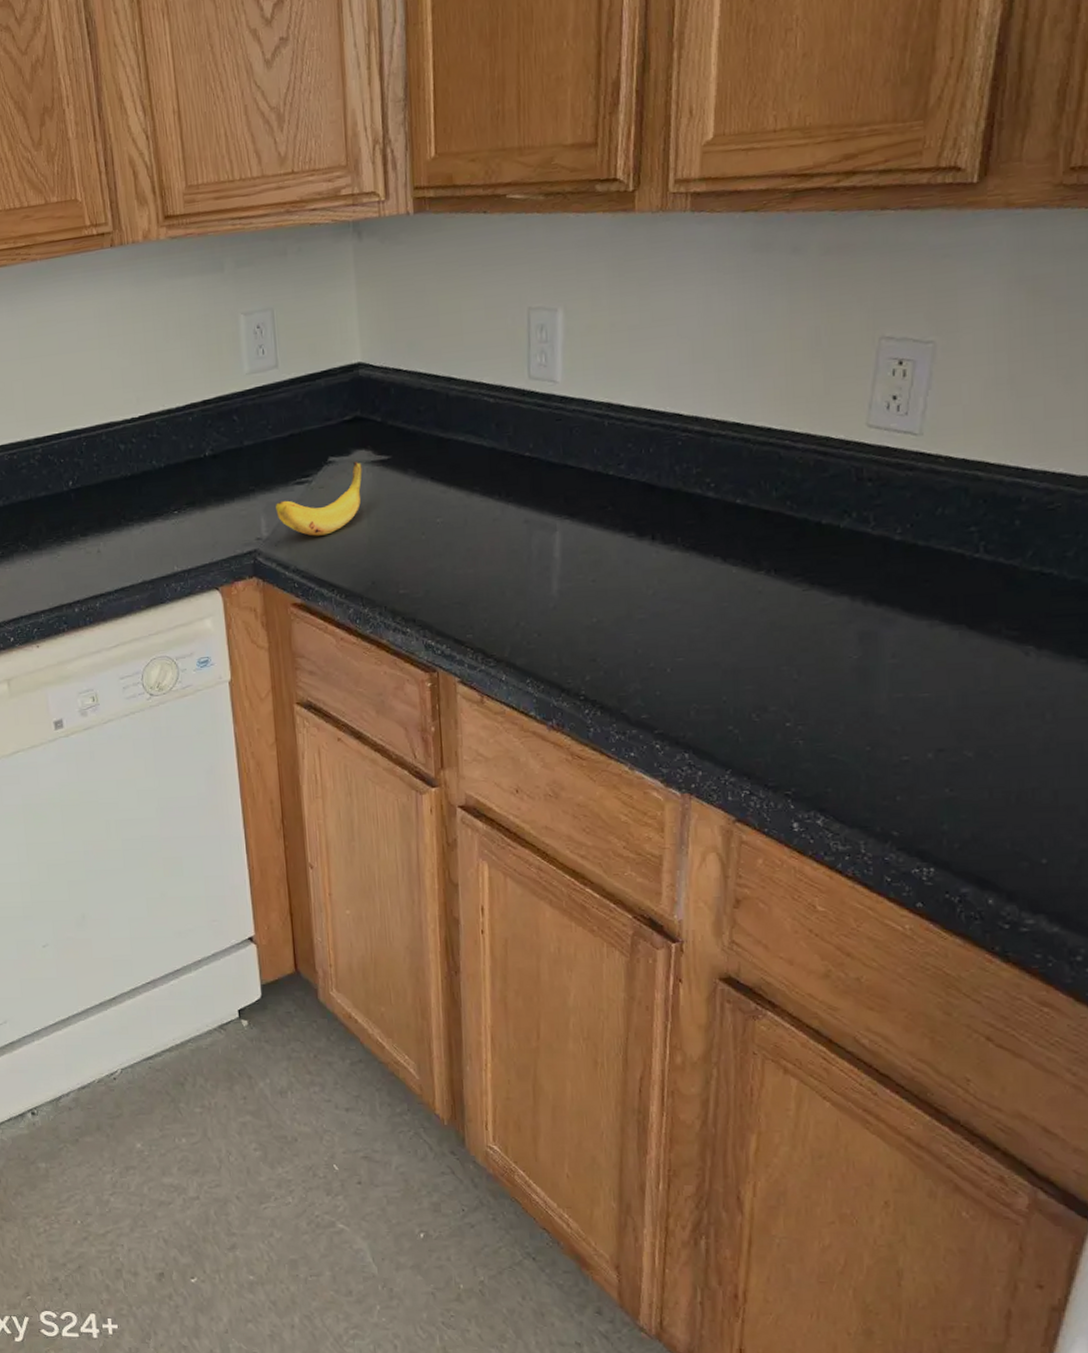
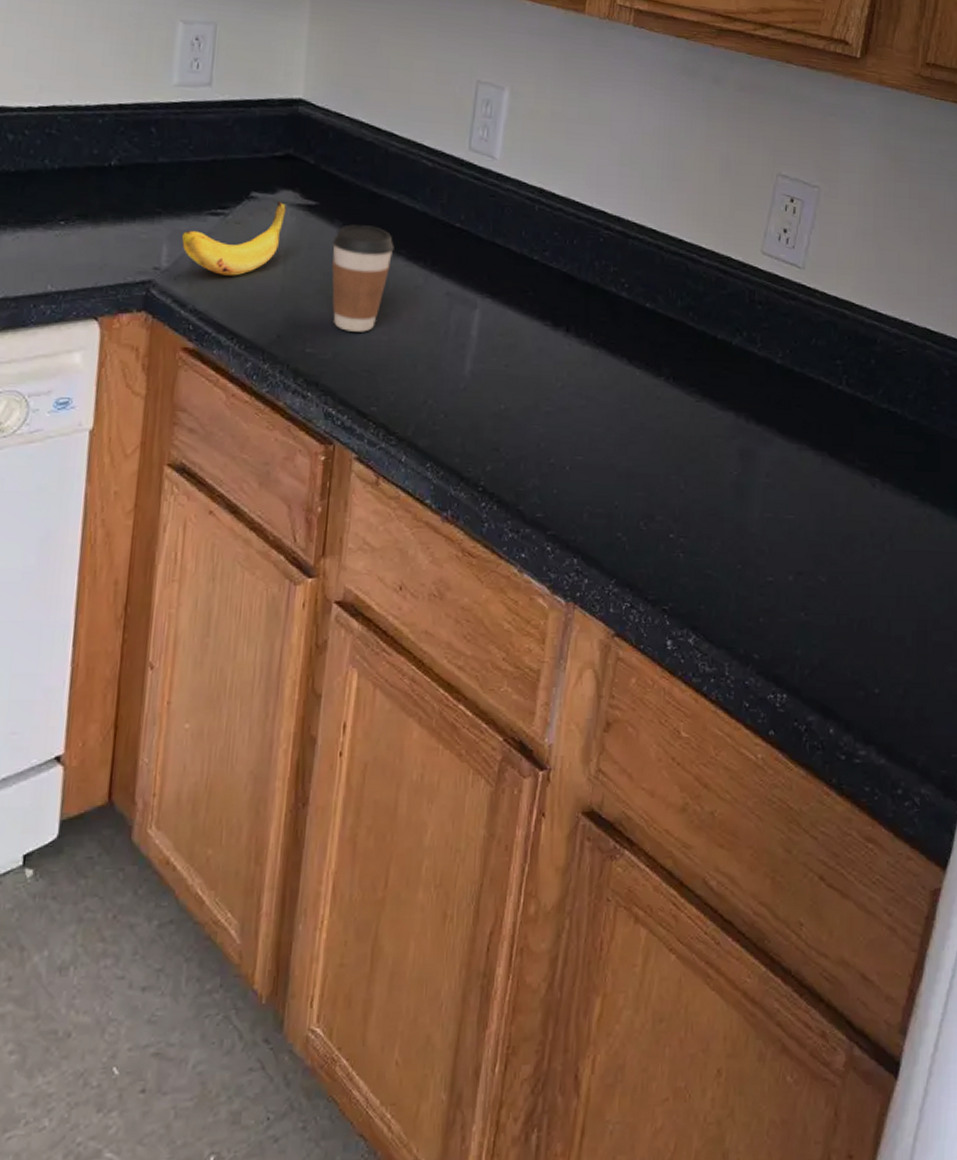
coffee cup: none [409,469,468,570] -> present [331,224,394,332]

